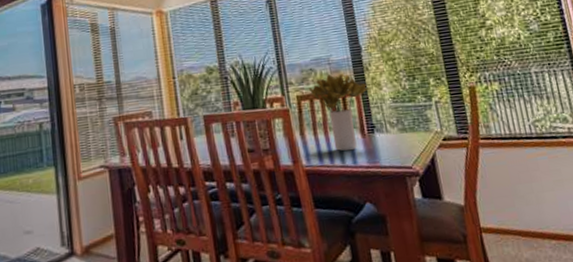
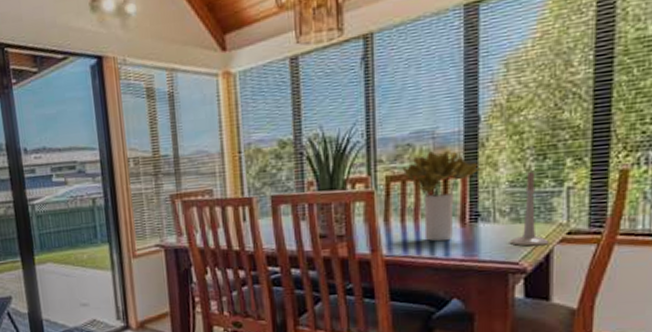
candlestick: none [401,90,432,152] -> present [509,172,549,247]

